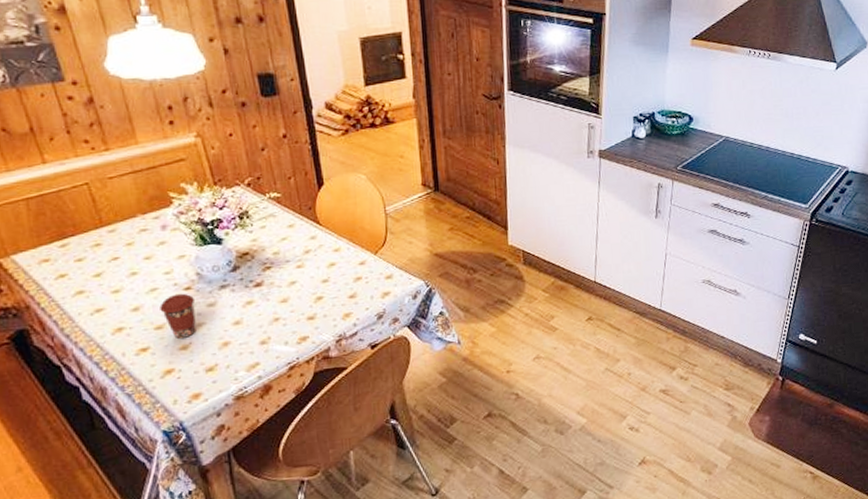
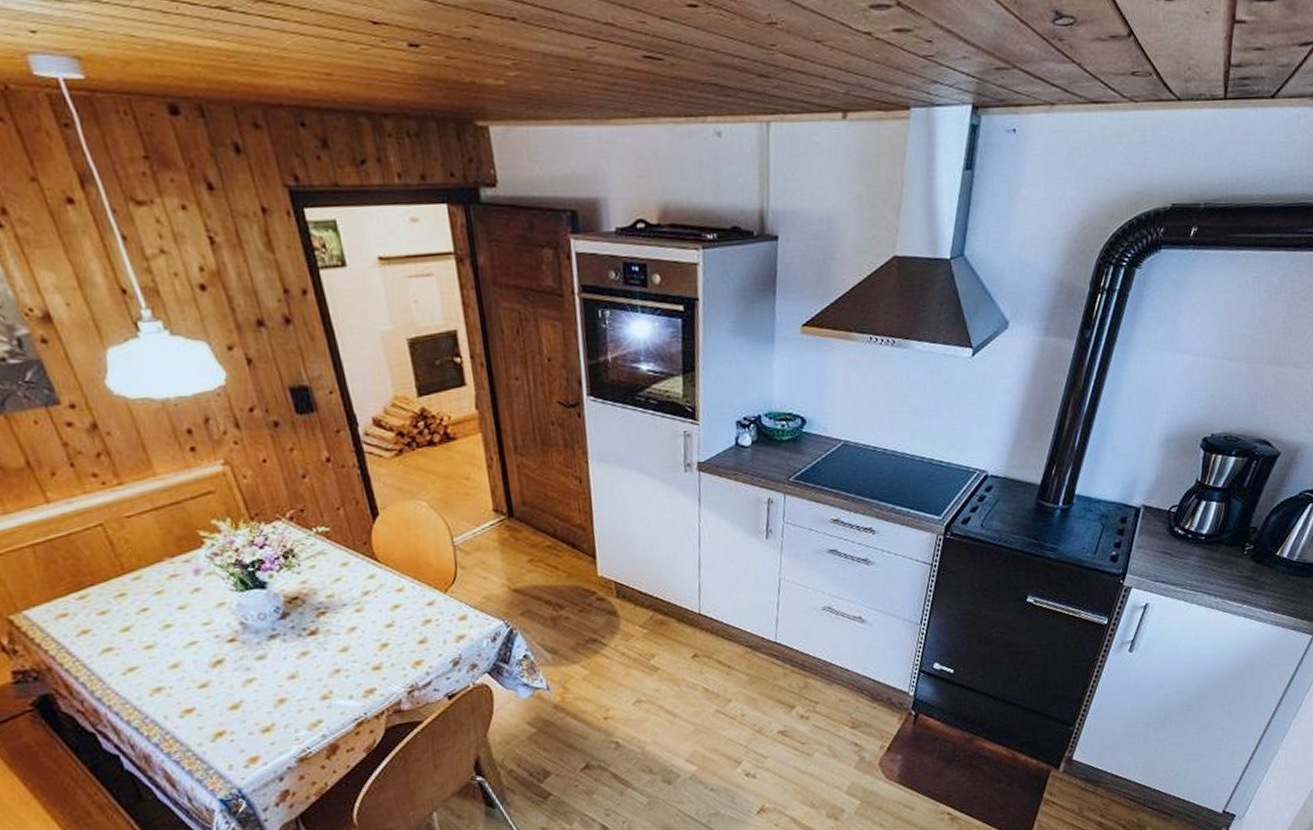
coffee cup: present [160,293,196,340] -> none [201,645,247,698]

